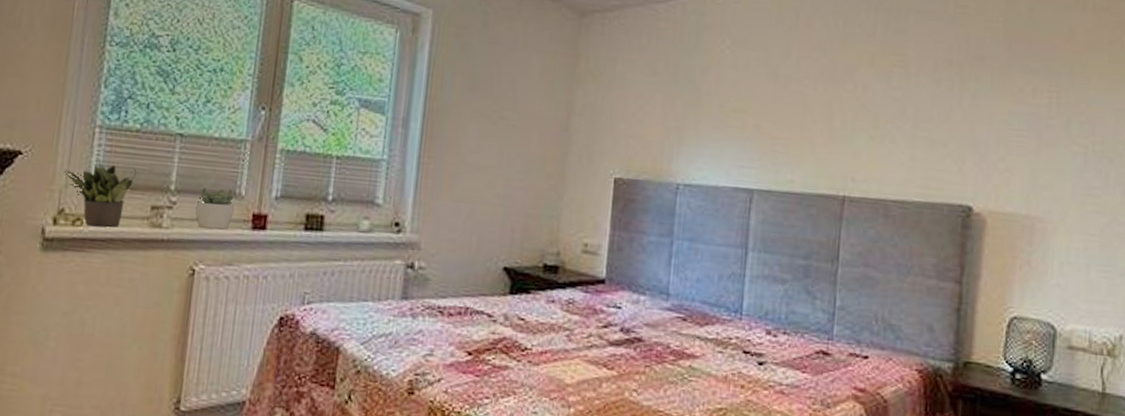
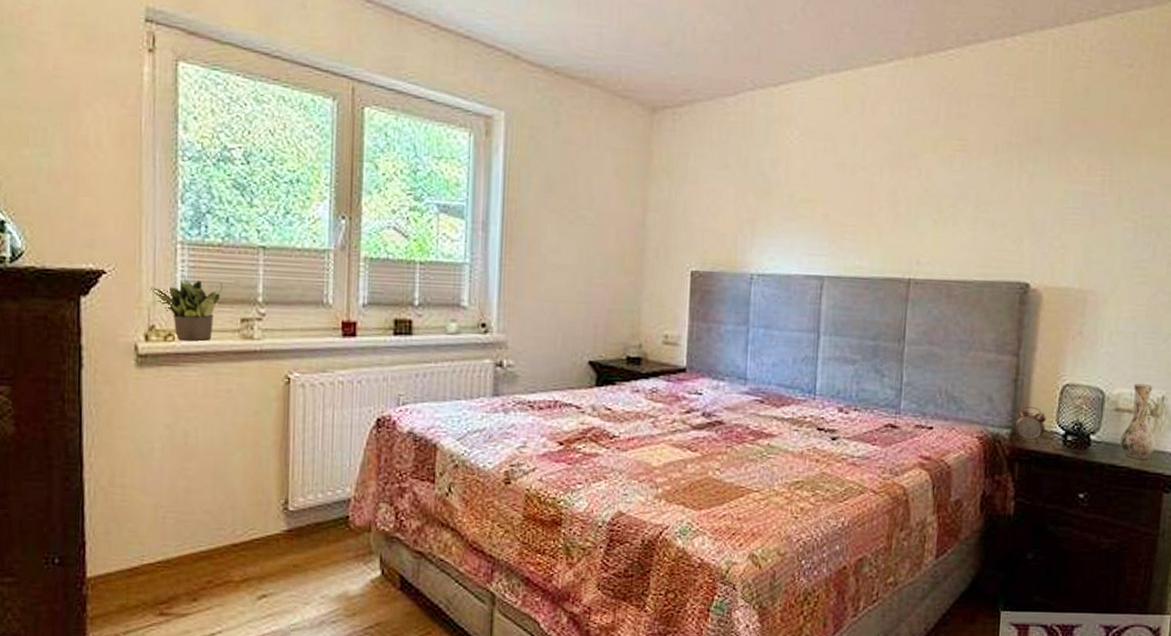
succulent plant: present [195,187,235,230] -> none [285,298,324,339]
alarm clock: none [958,338,992,380] -> present [1015,406,1046,444]
vase: none [1074,319,1114,404] -> present [1119,383,1156,459]

